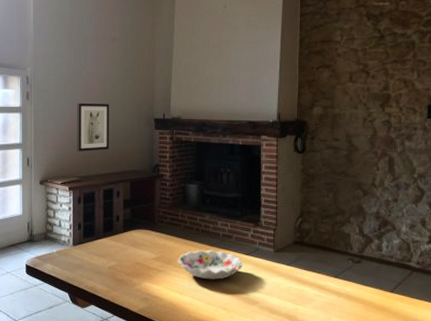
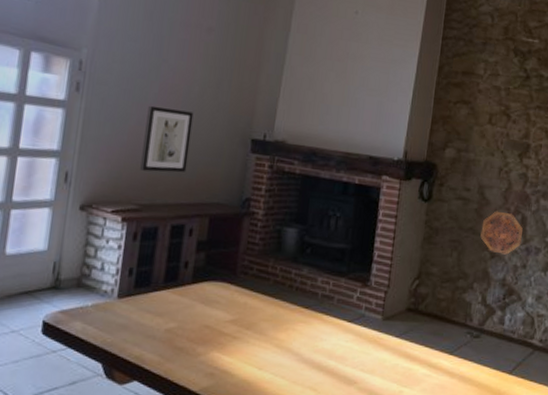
decorative bowl: present [178,249,242,280] -> none [260,312,343,352]
decorative platter: none [352,155,392,192] -> present [480,211,524,255]

